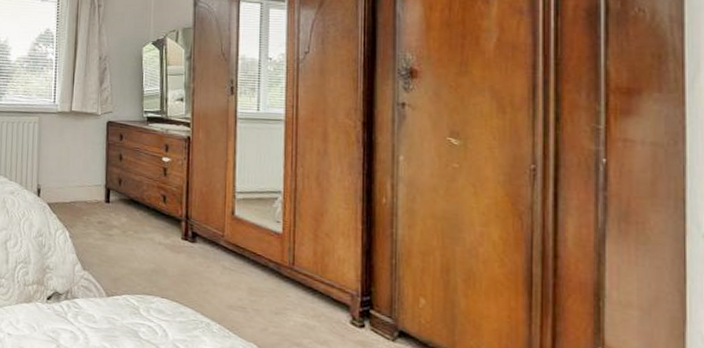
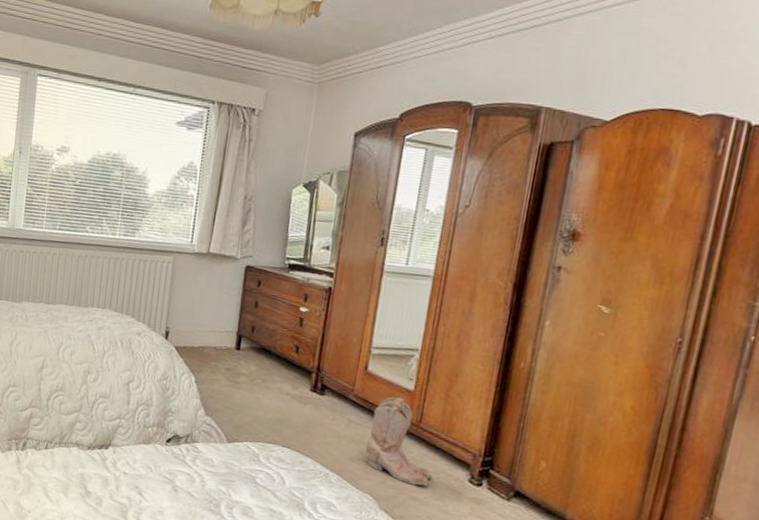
boots: none [244,240,314,331] -> present [365,396,433,486]

